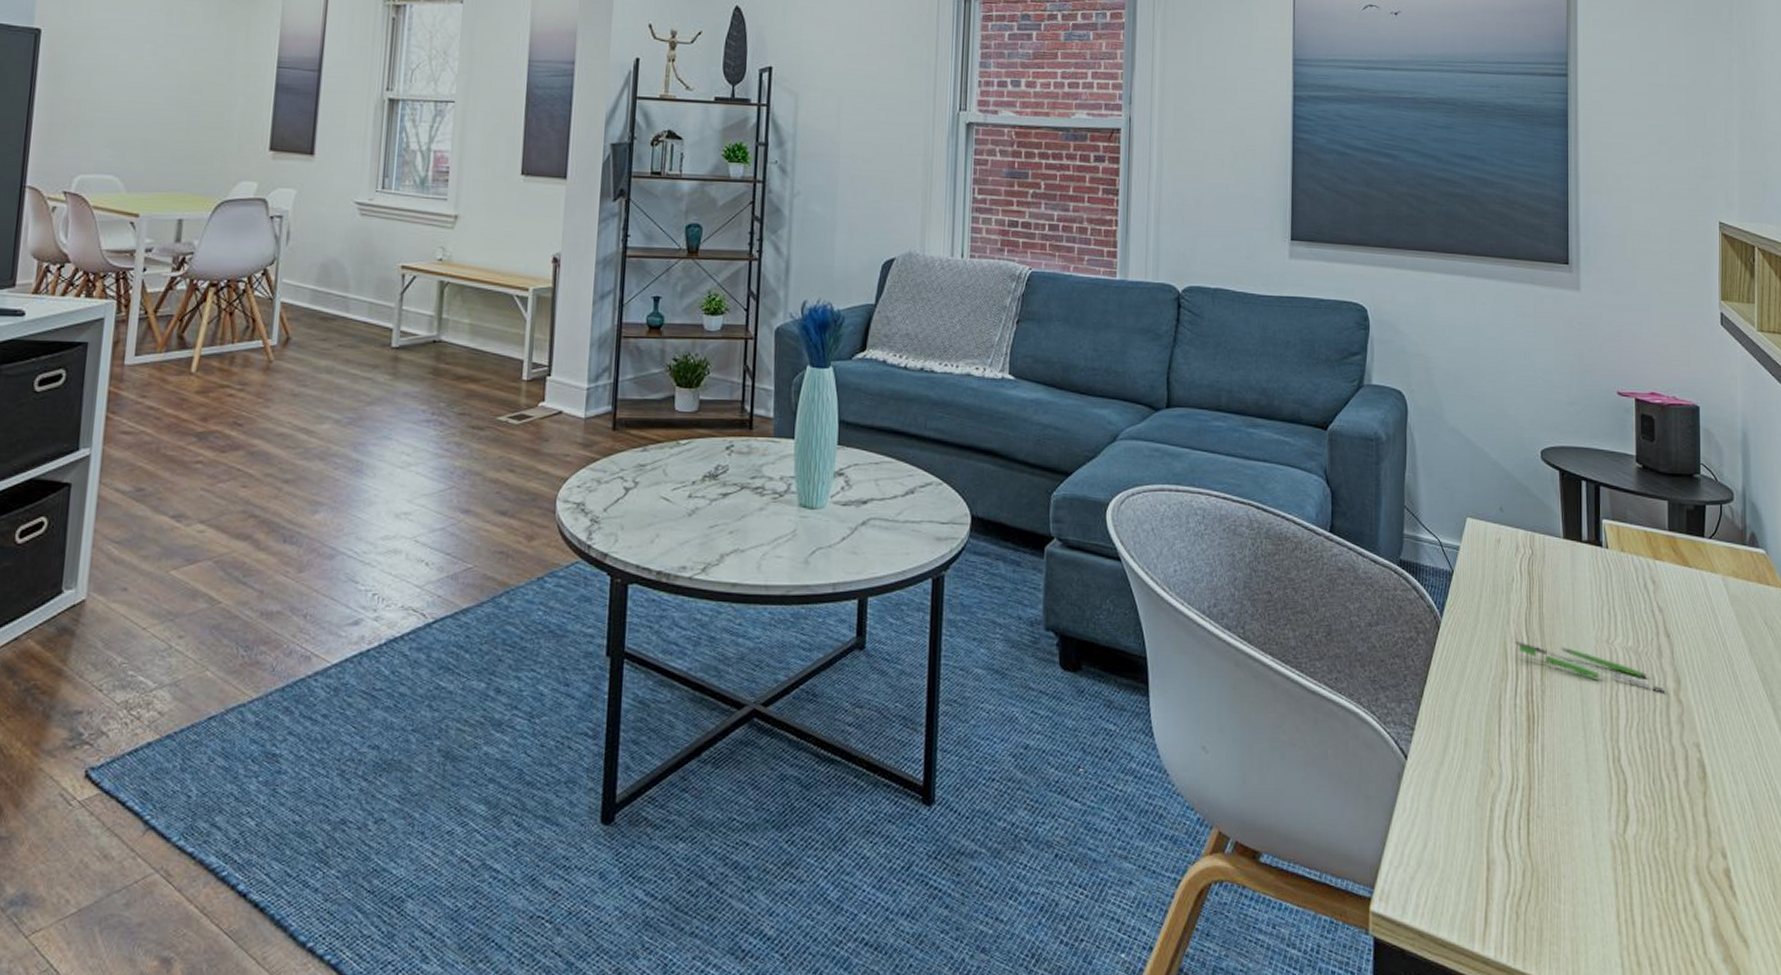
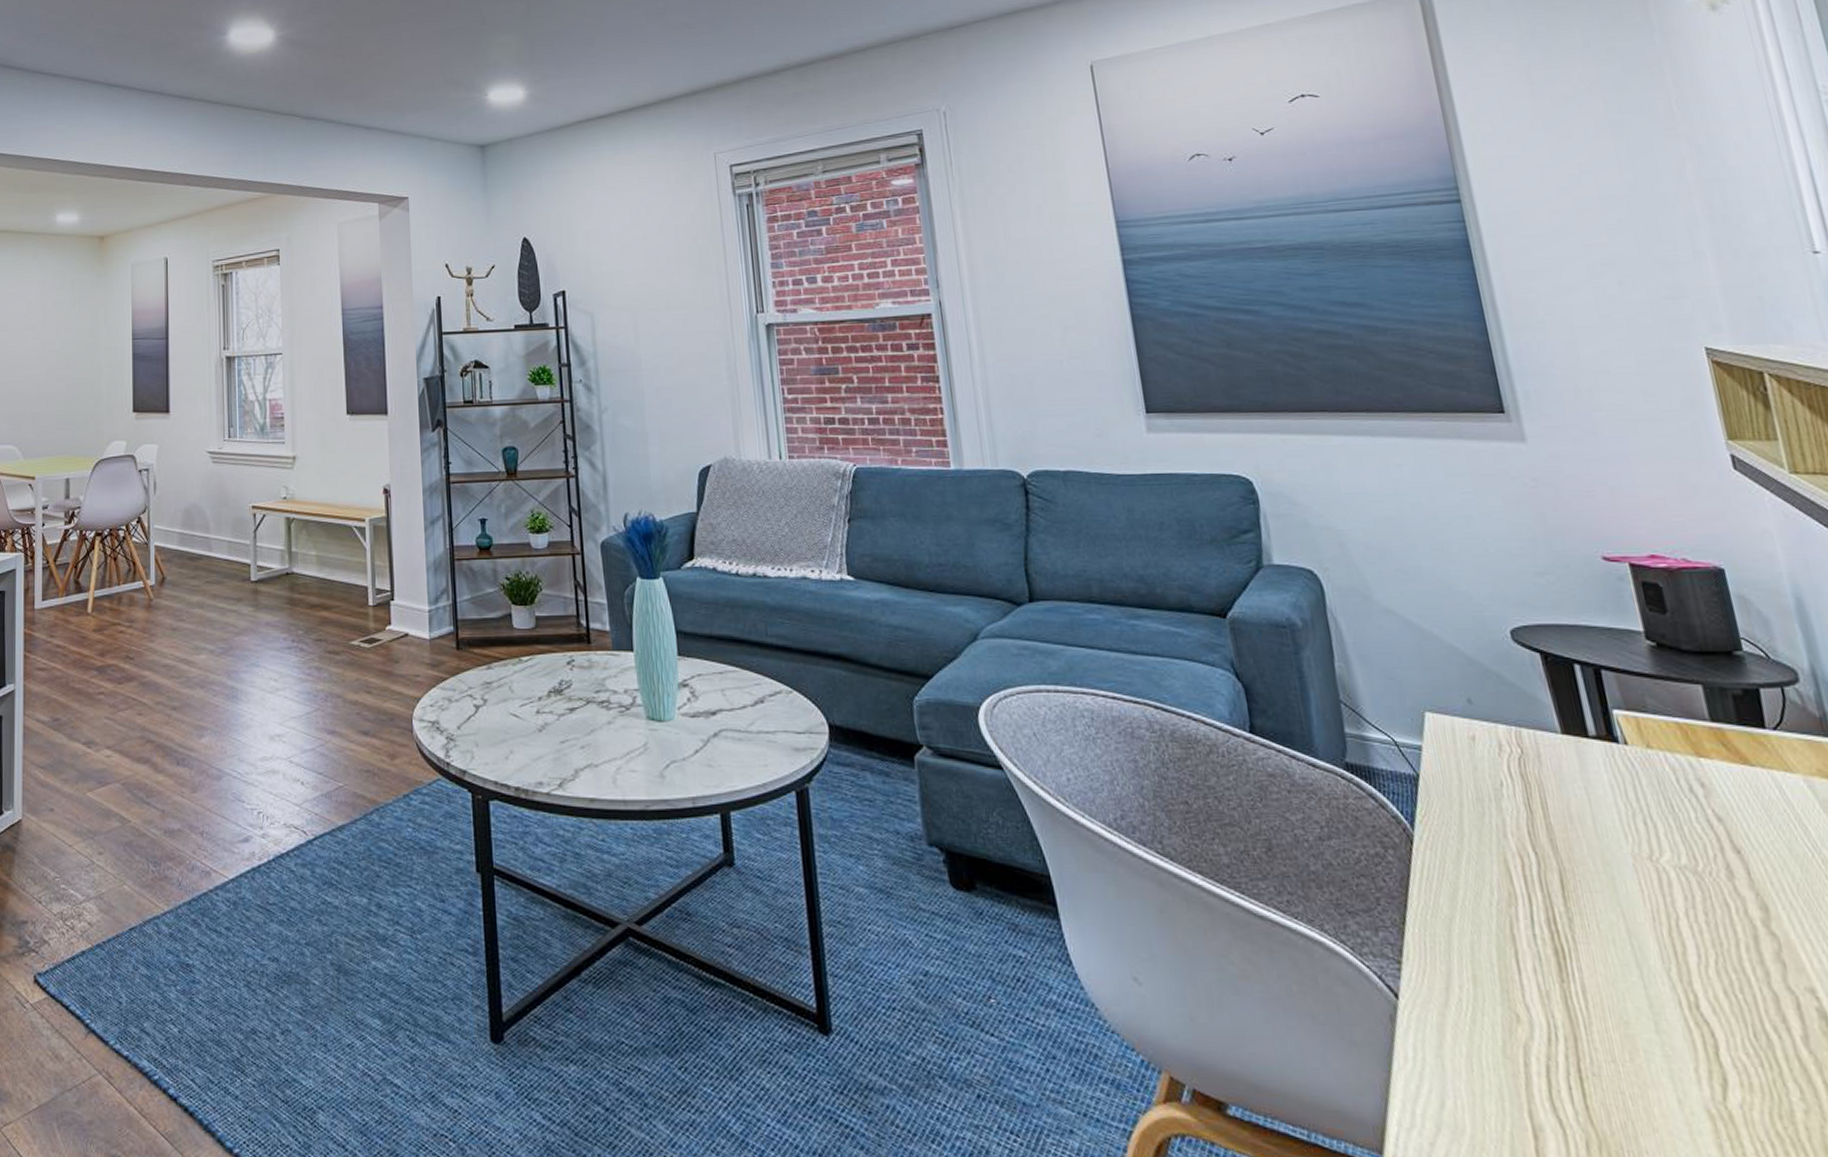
pen: present [1514,641,1665,693] -> none [1518,858,1749,924]

